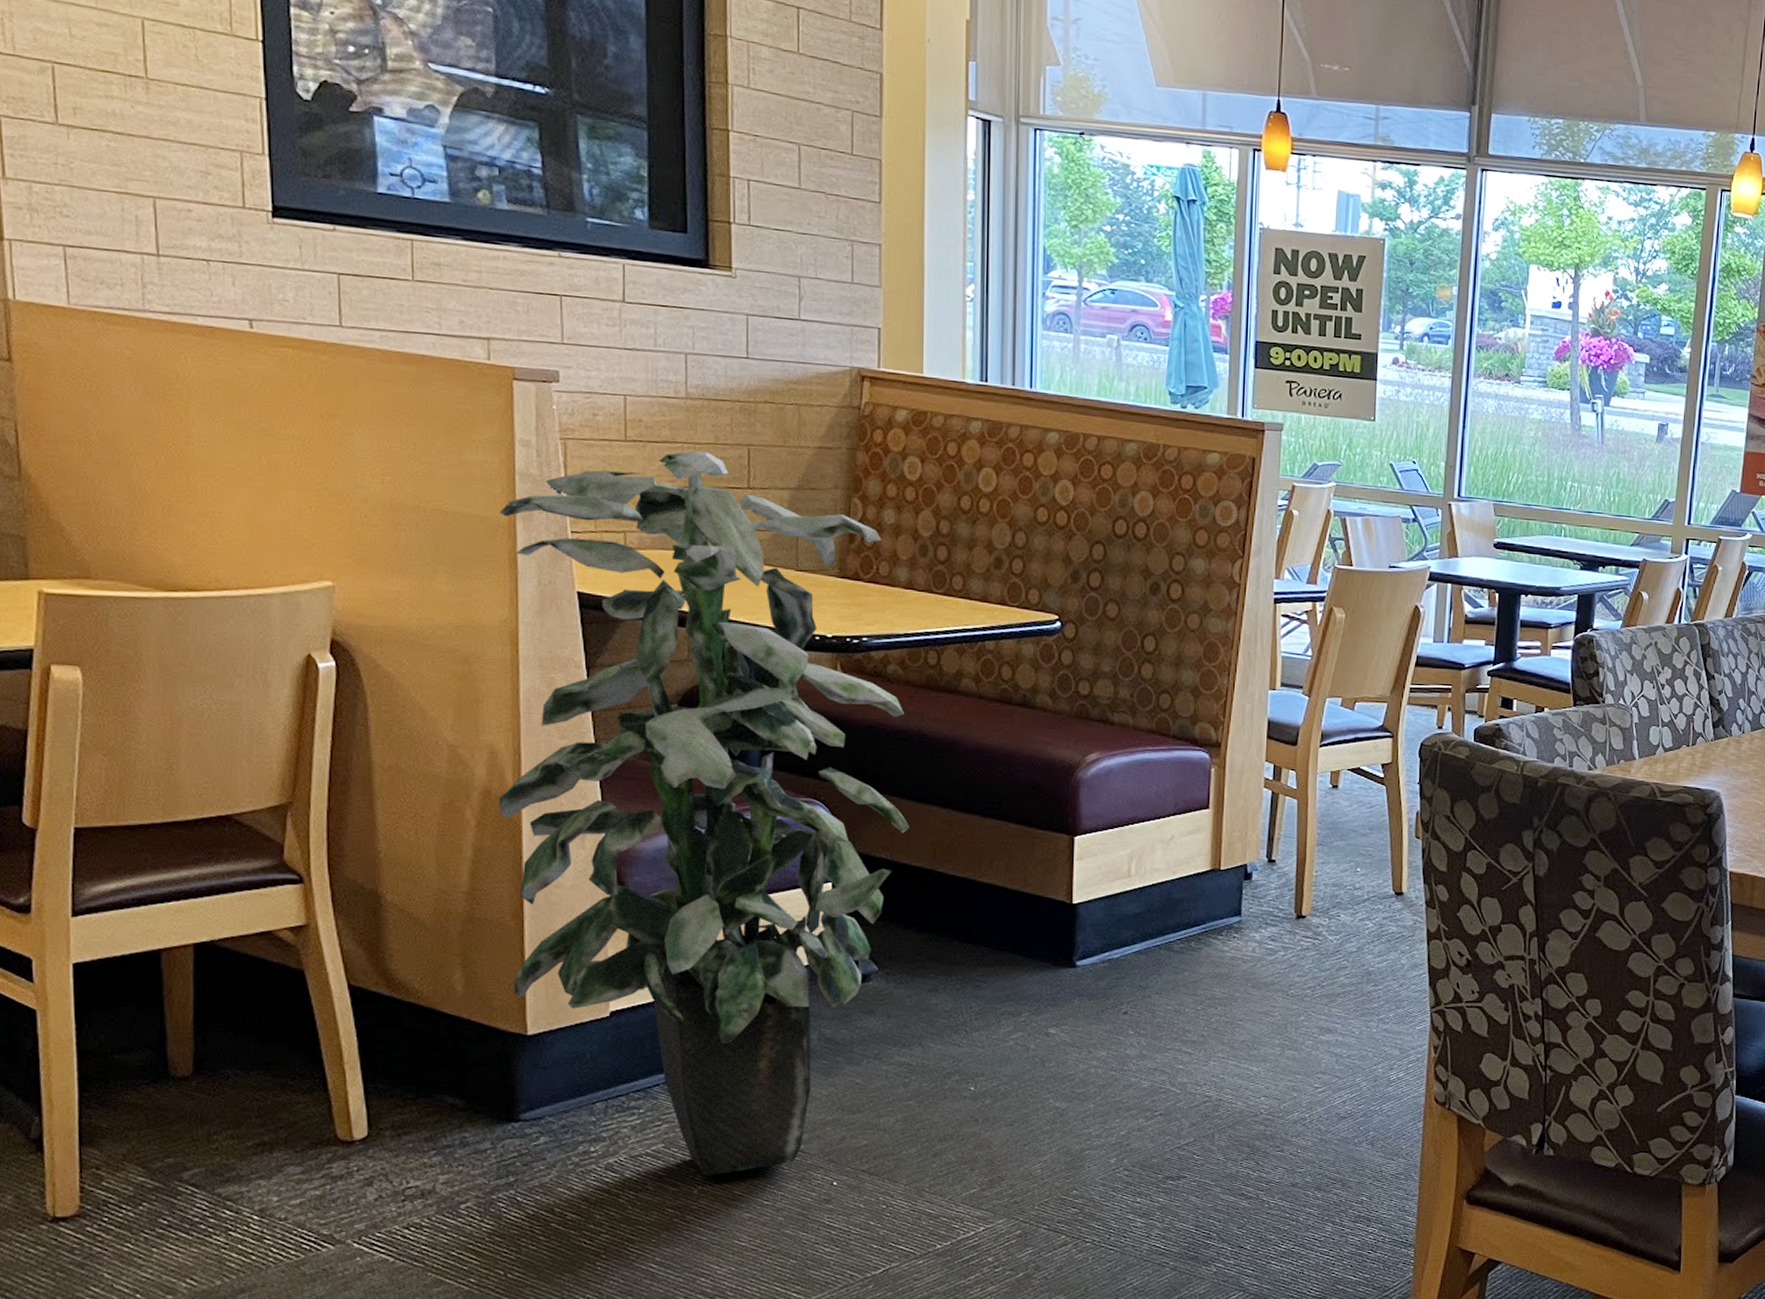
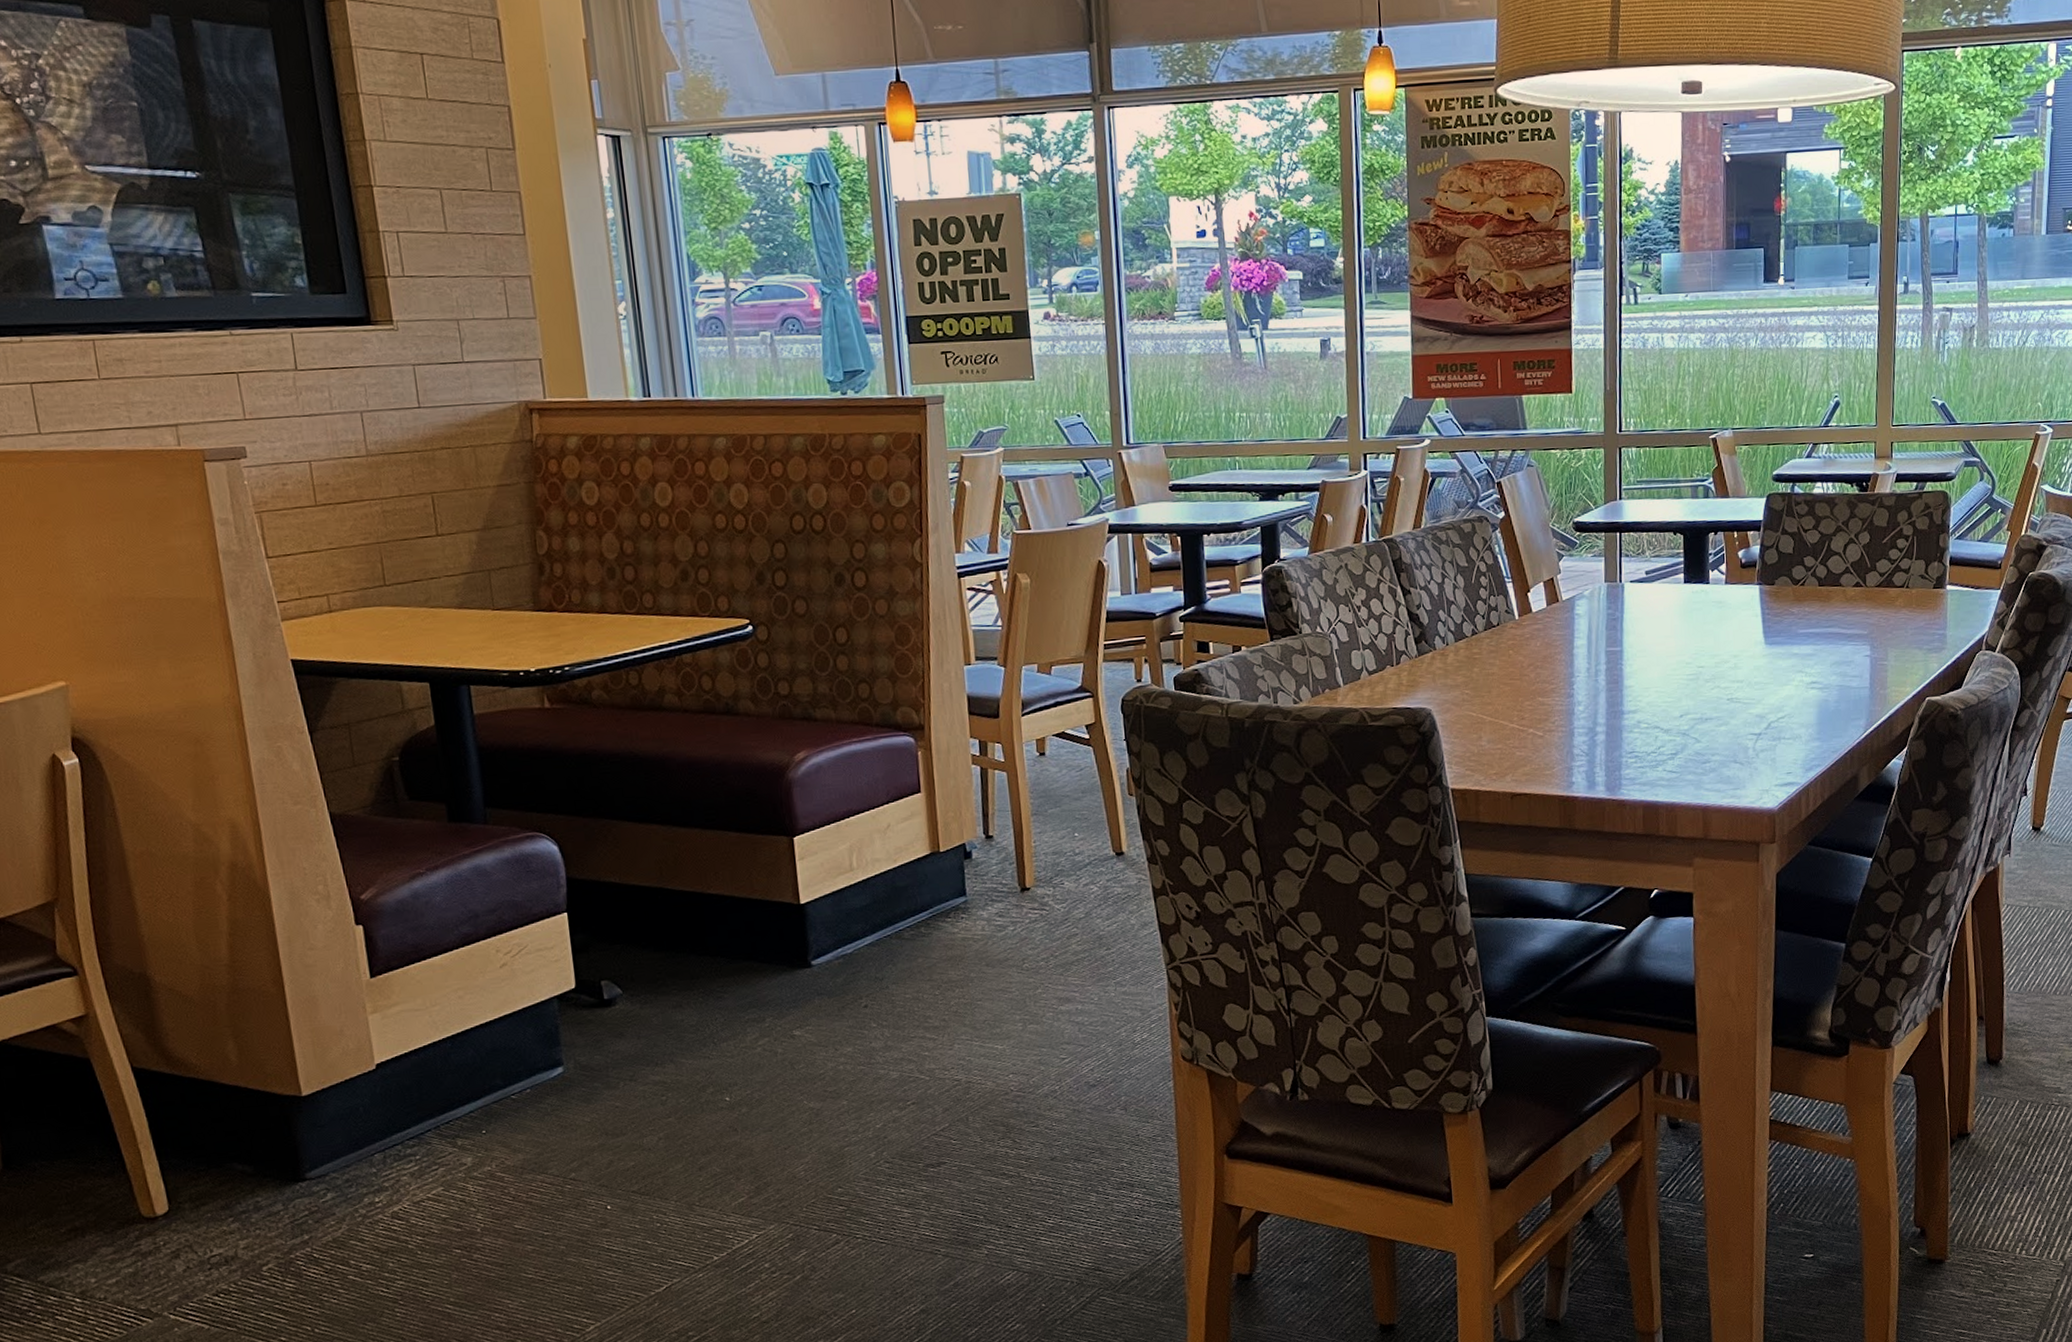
indoor plant: present [499,451,909,1175] -> none [209,505,634,1213]

